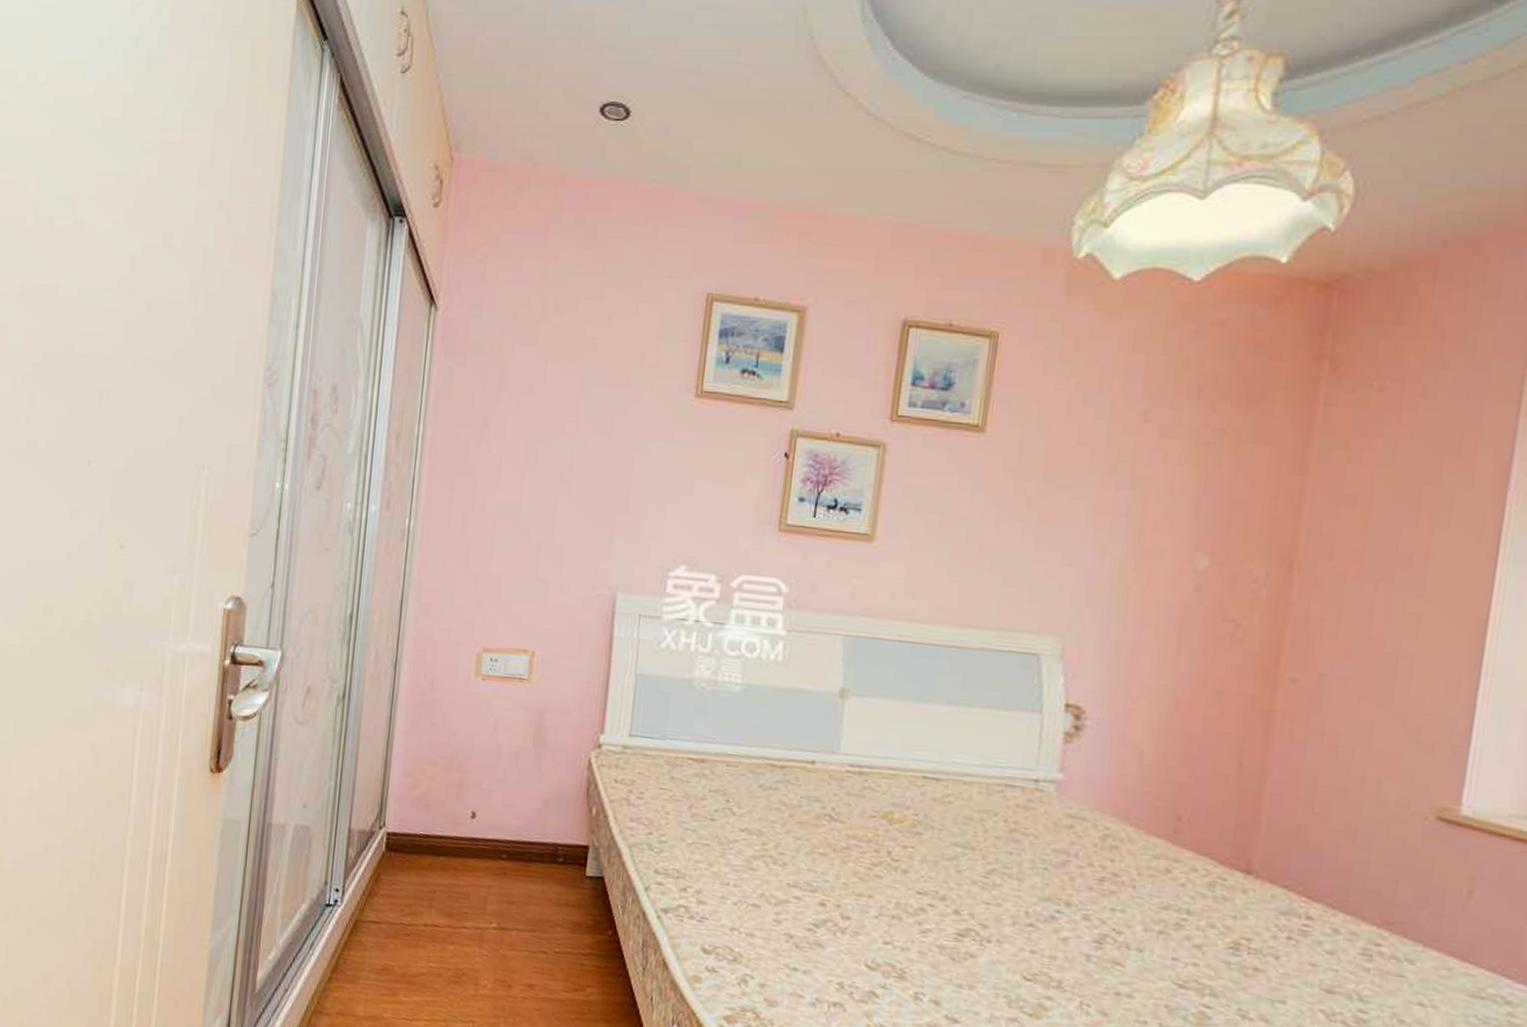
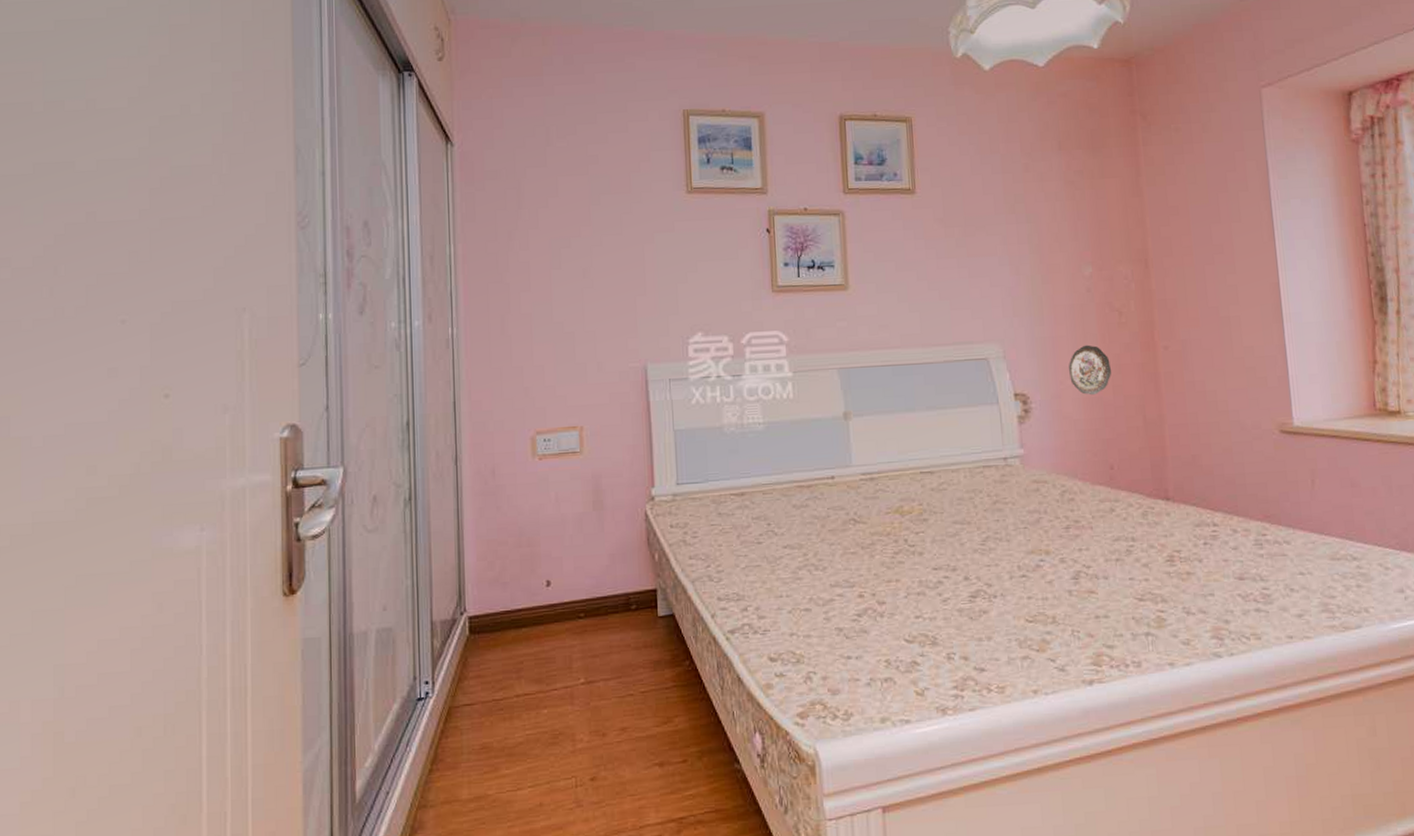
decorative plate: none [1146,658,1208,725] -> present [1069,345,1111,396]

